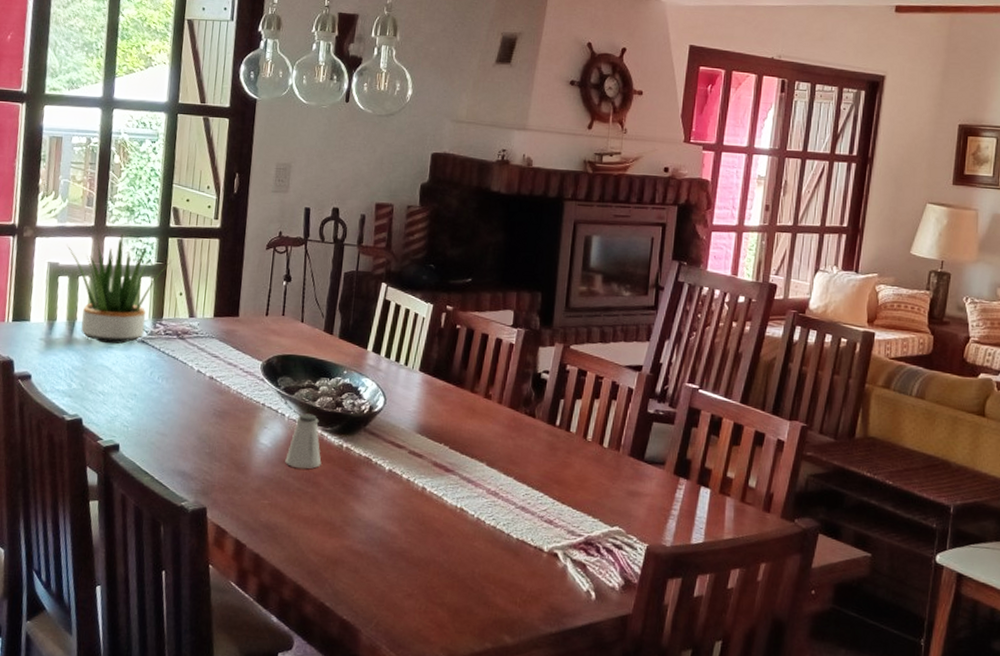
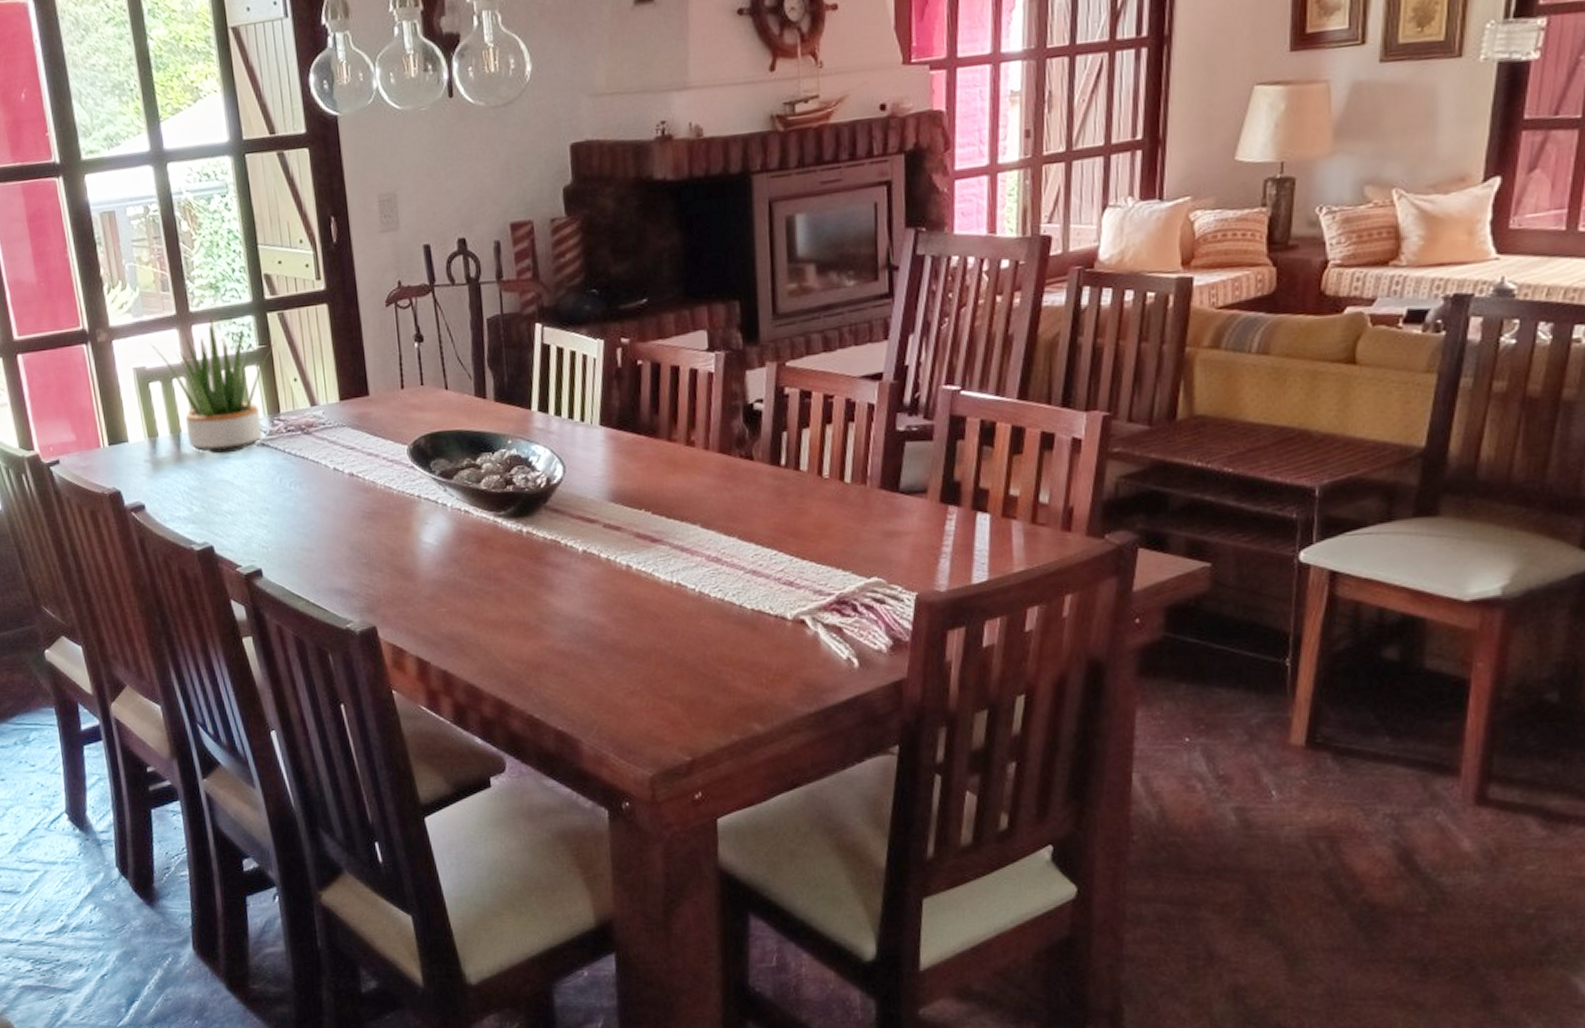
saltshaker: present [285,413,322,469] -> none [457,498,501,565]

